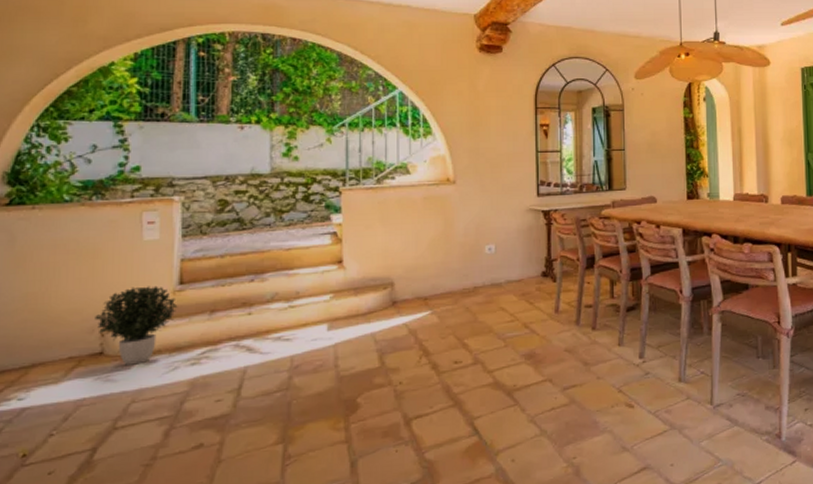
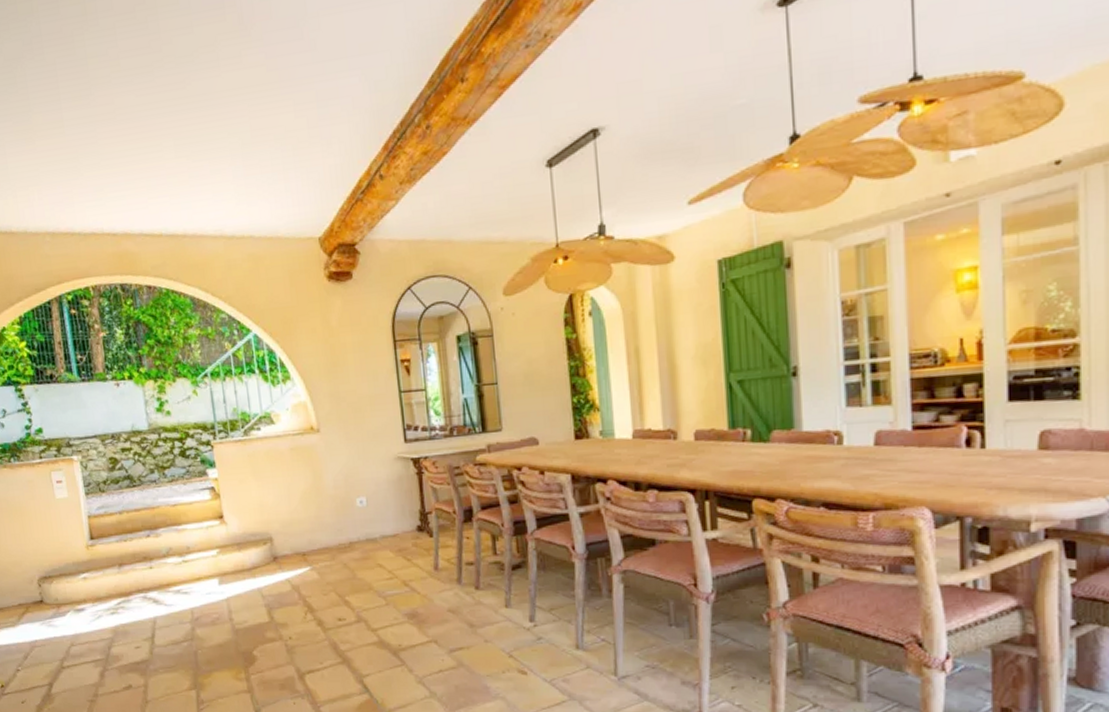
potted plant: present [95,286,178,365] -> none [31,541,93,613]

